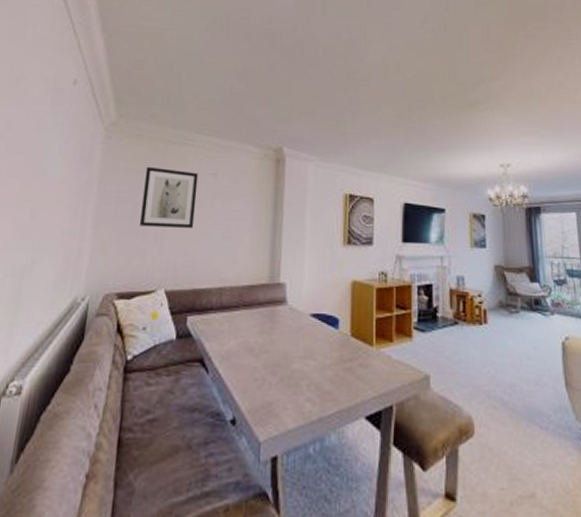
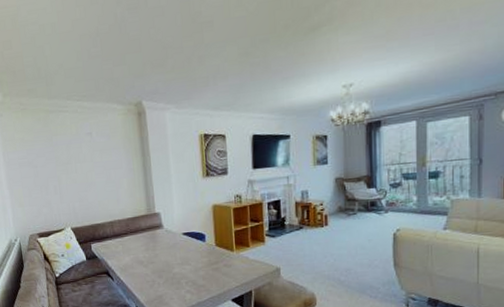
wall art: present [140,166,199,229] -> none [36,134,82,183]

